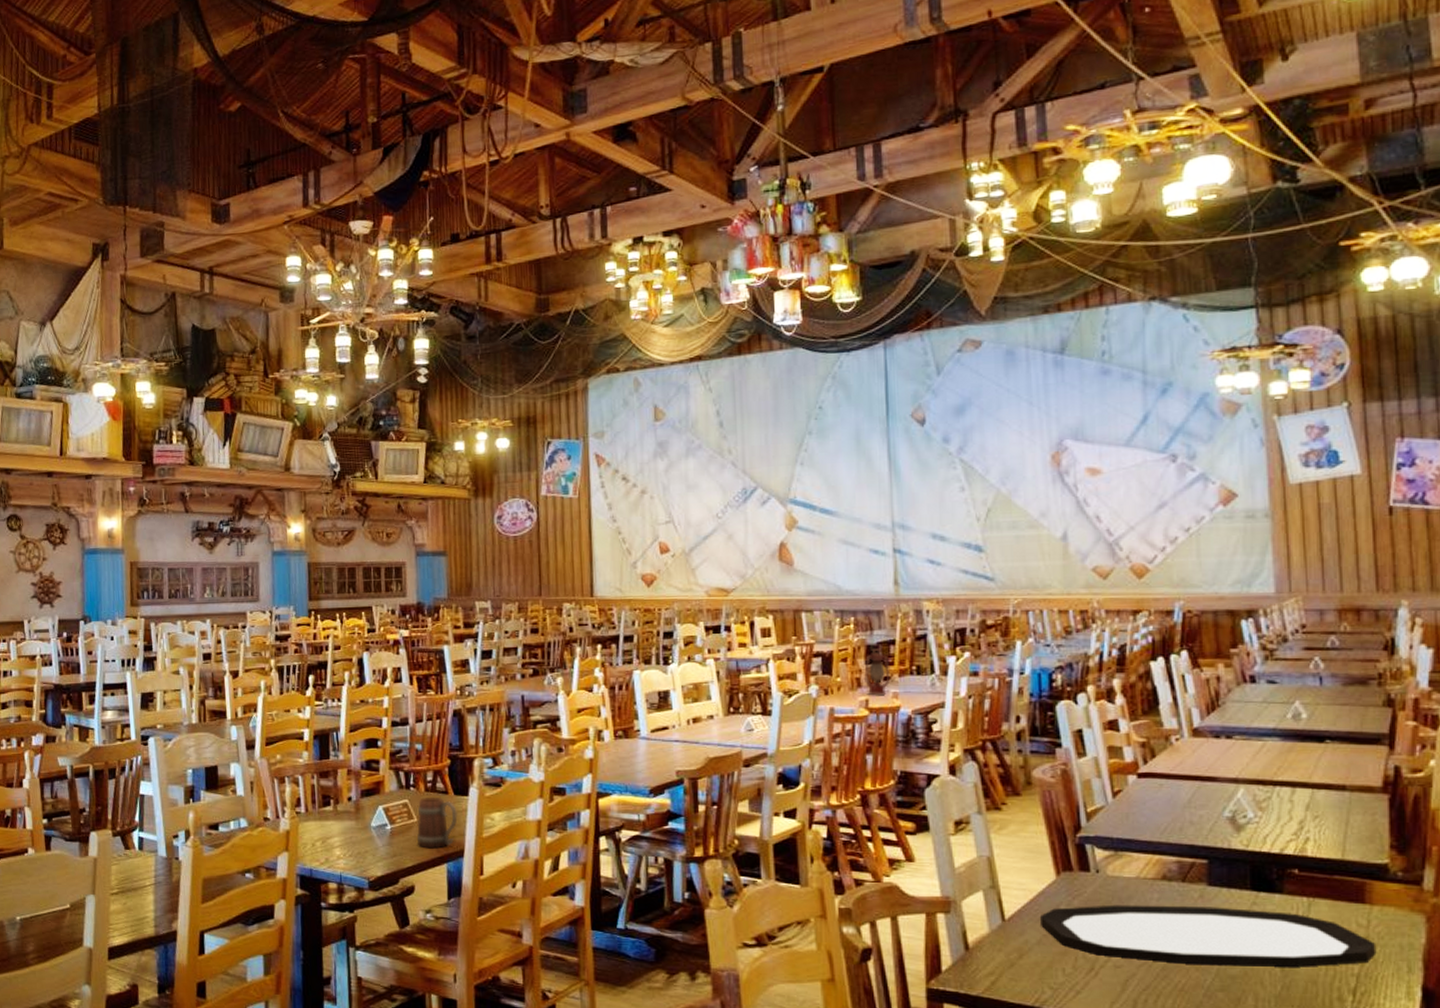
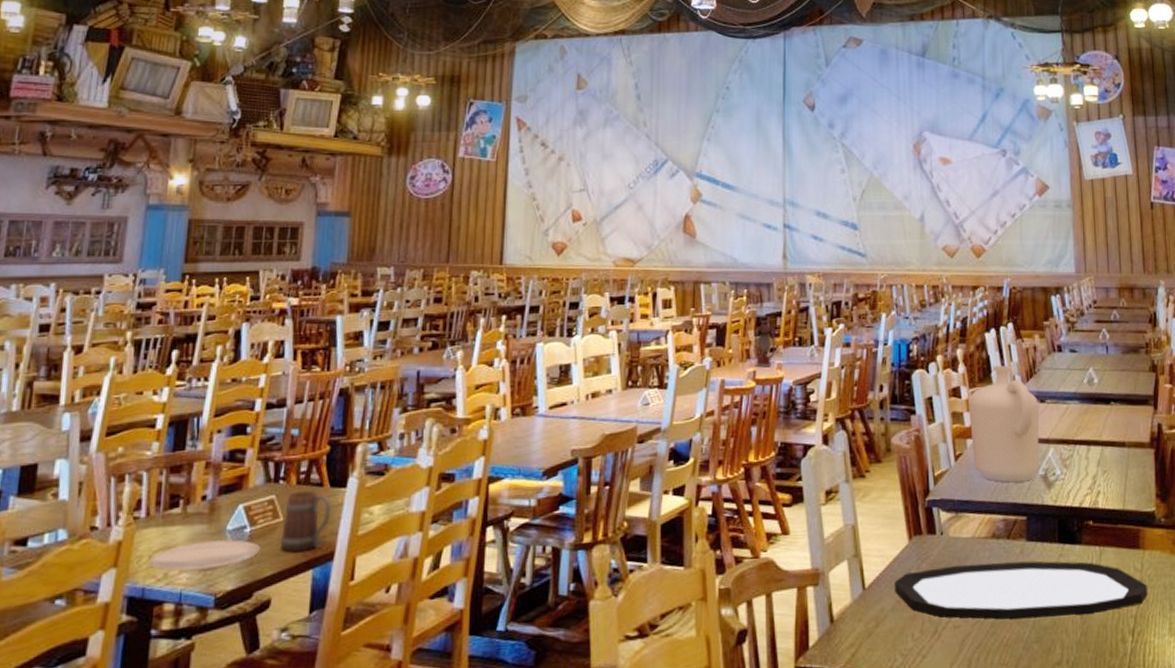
plate: none [312,835,401,859] -> present [149,540,261,572]
water jug: none [1129,697,1225,823] -> present [969,365,1040,483]

